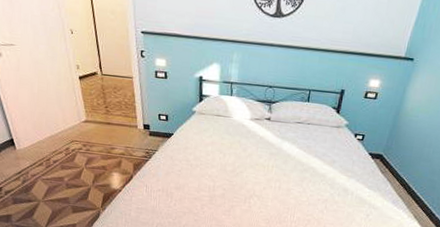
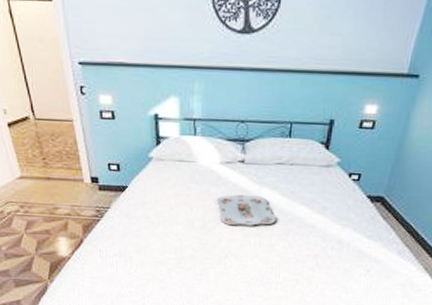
serving tray: none [245,145,294,173] -> present [216,194,277,226]

